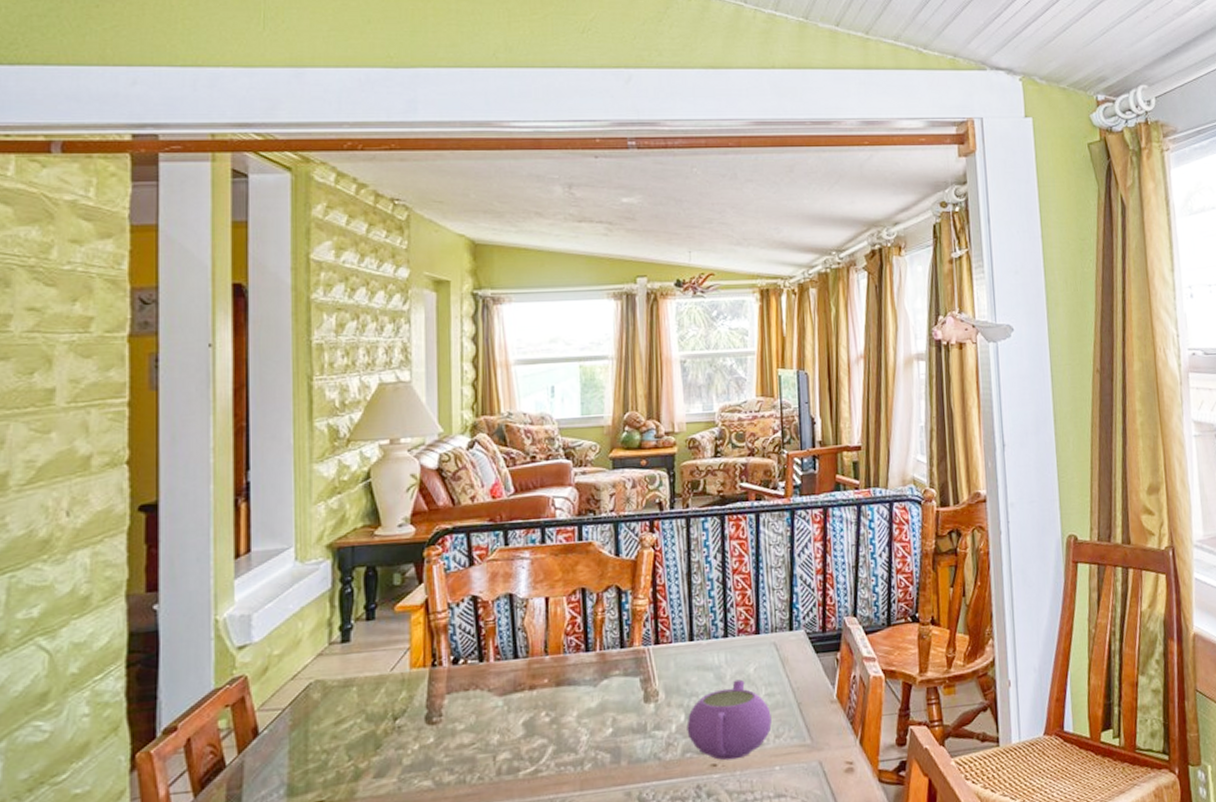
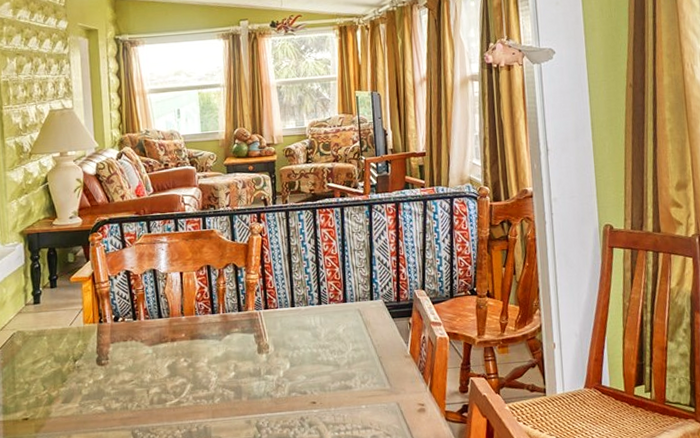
teapot: present [686,679,772,761] -> none [291,337,358,399]

